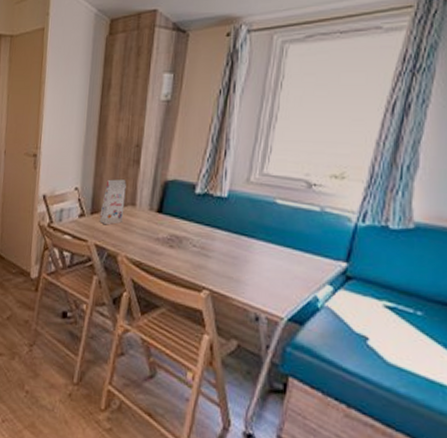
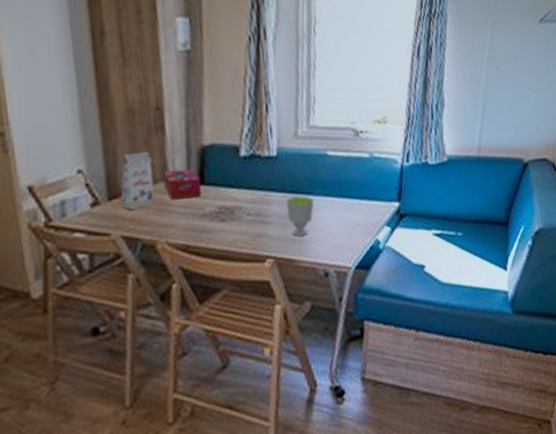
tissue box: none [132,197,160,224] -> present [163,169,202,200]
cup: none [229,237,256,276] -> present [286,196,315,237]

